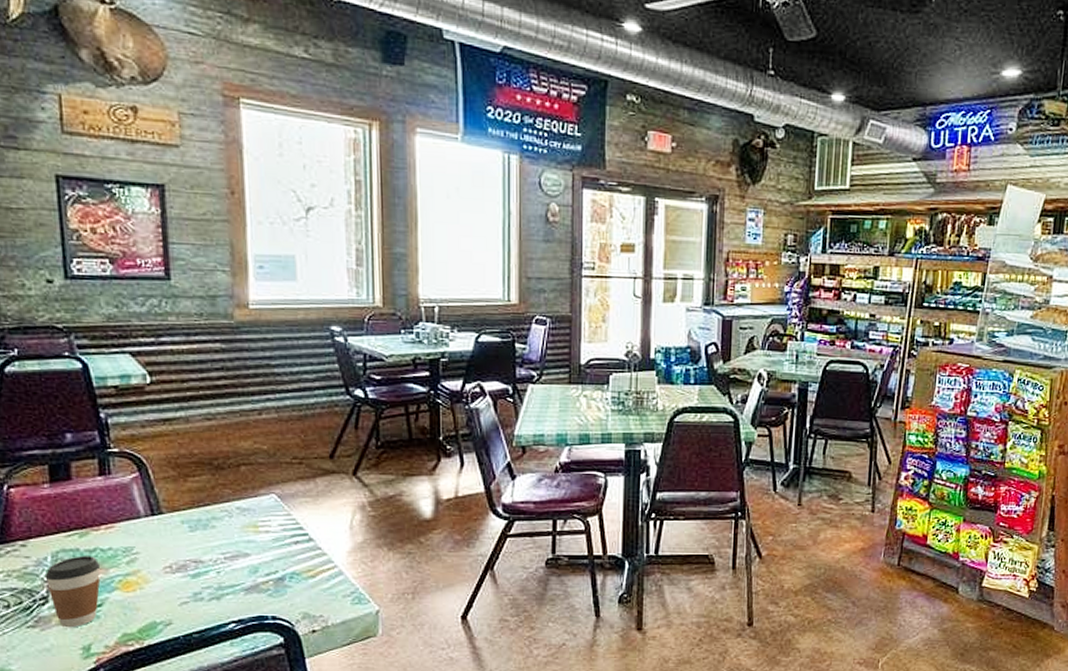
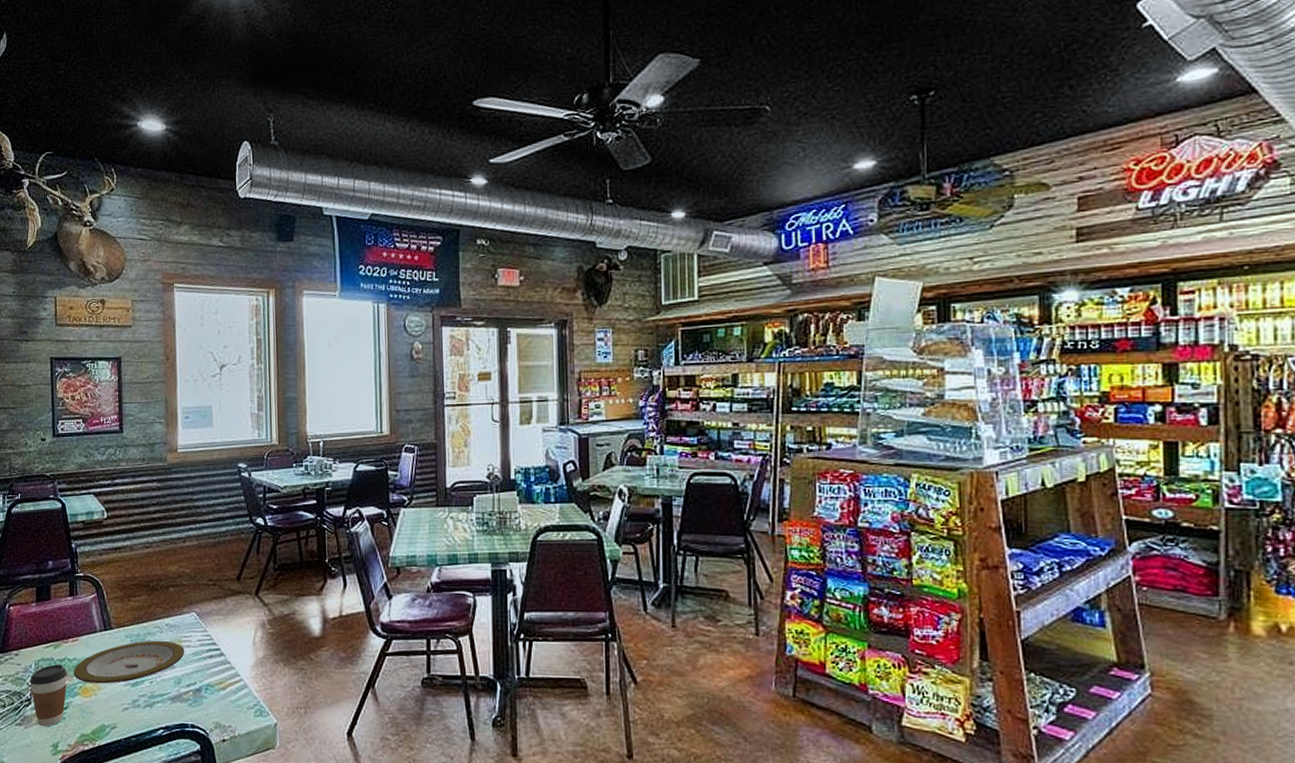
plate: none [108,525,263,576] -> present [73,640,185,684]

